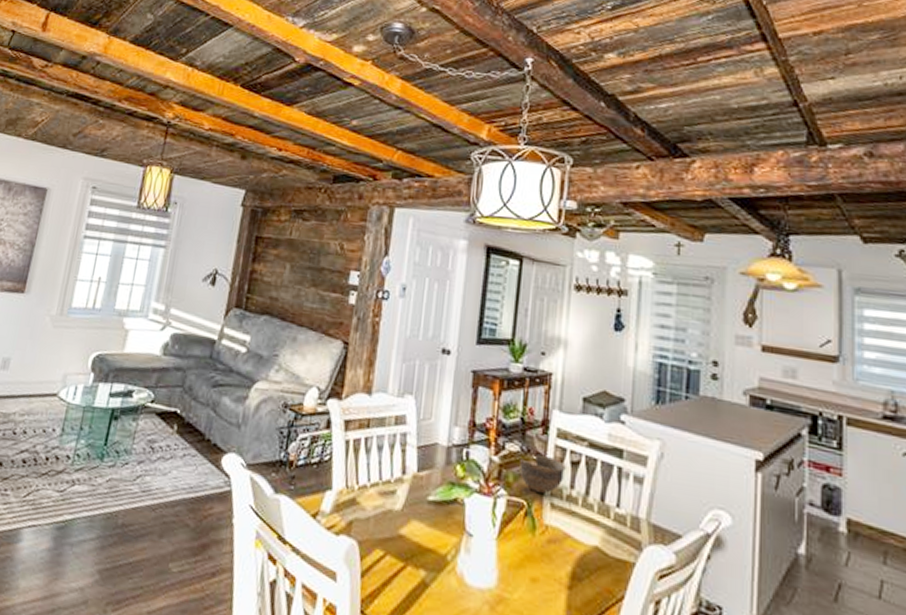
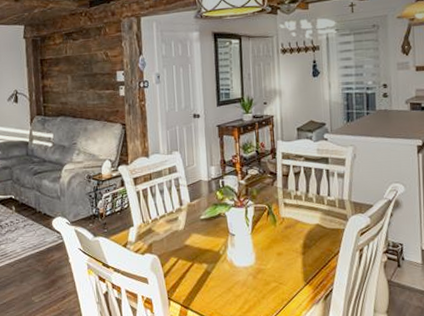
ceramic bowl: present [519,453,566,494] -> none [259,172,291,198]

